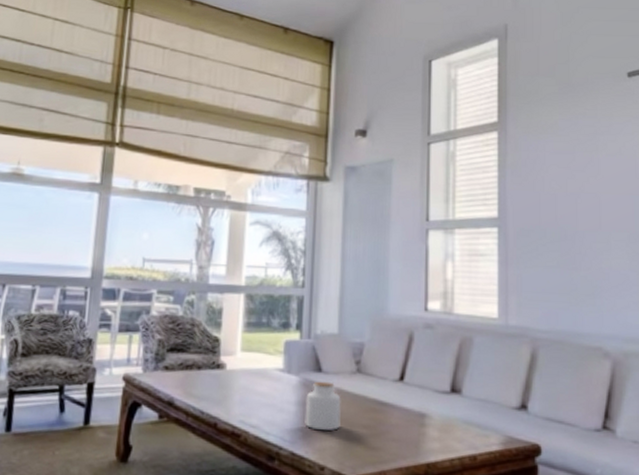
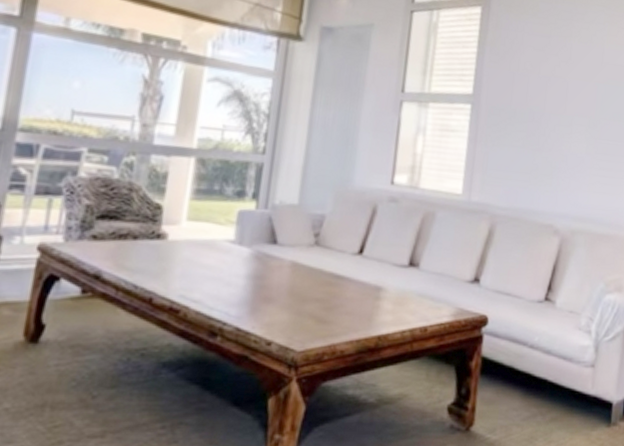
jar: present [305,381,341,431] -> none [253,253,296,306]

